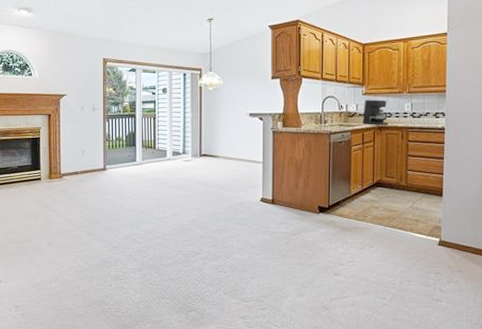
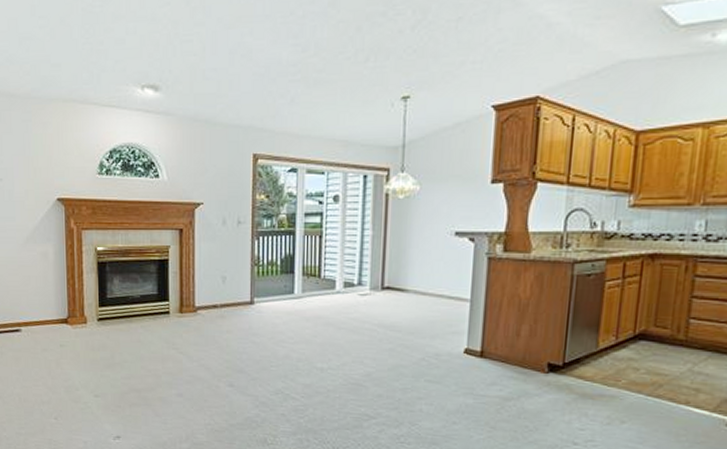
coffee maker: present [362,99,389,126] -> none [625,214,667,254]

